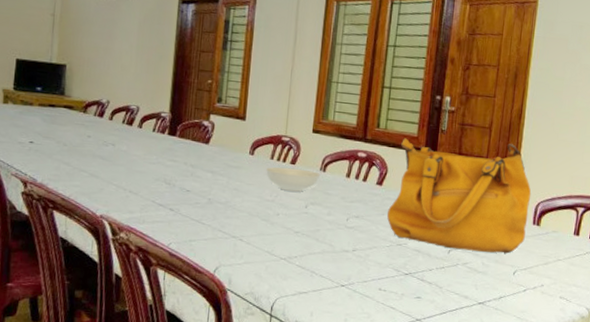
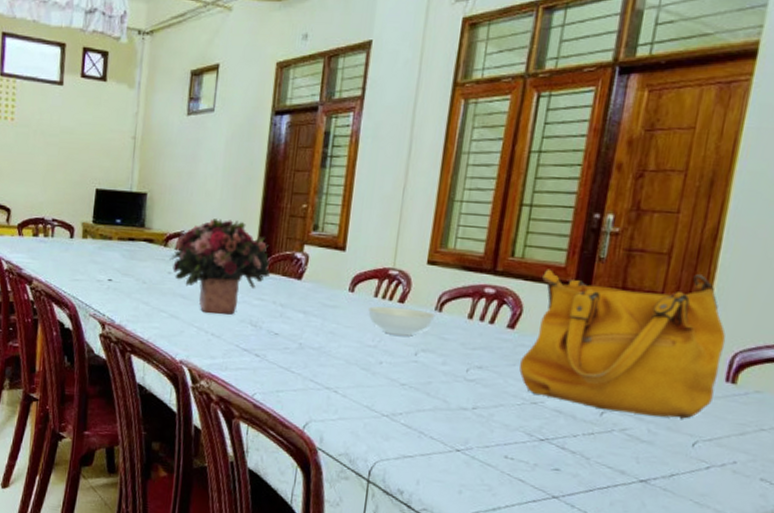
bouquet: none [89,89,182,174] -> present [169,218,271,315]

